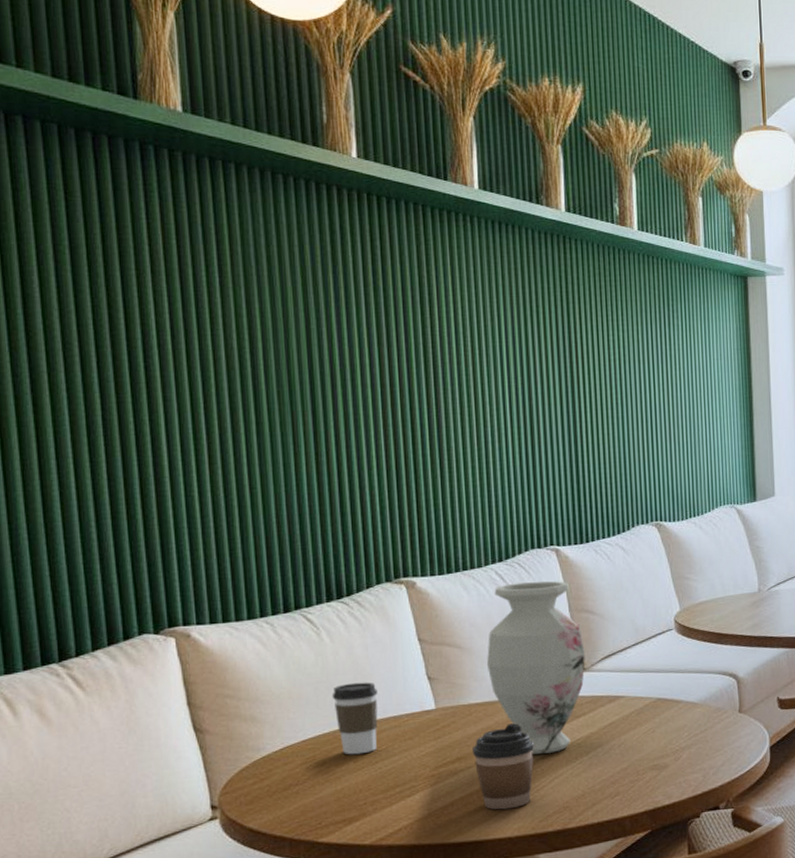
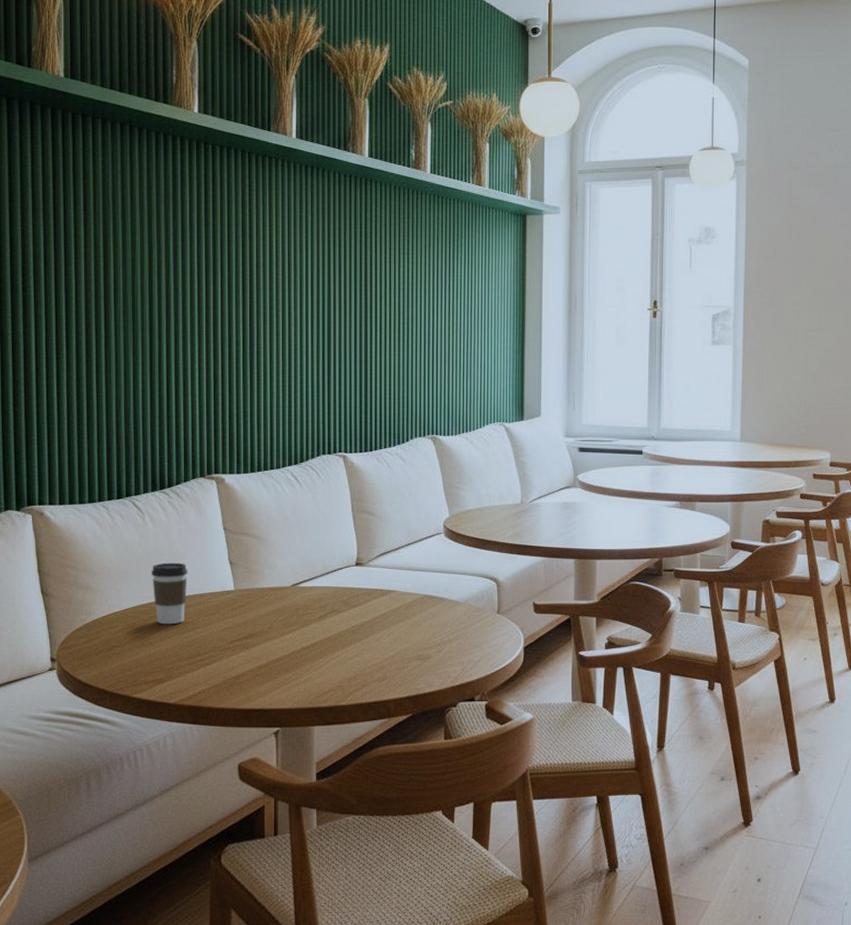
coffee cup: present [471,723,535,810] -> none [262,608,316,684]
vase: present [486,581,585,754] -> none [279,483,363,637]

